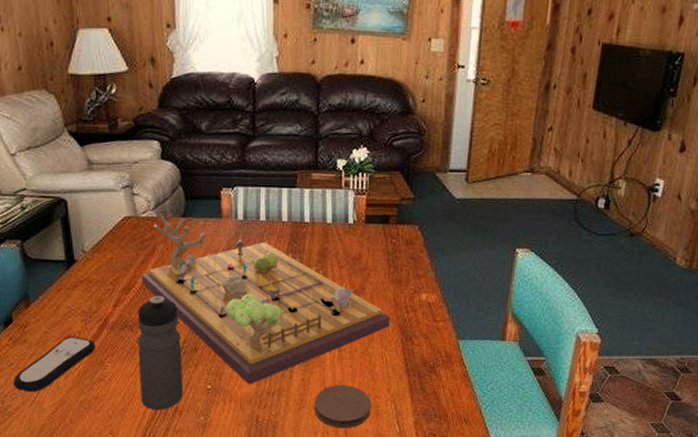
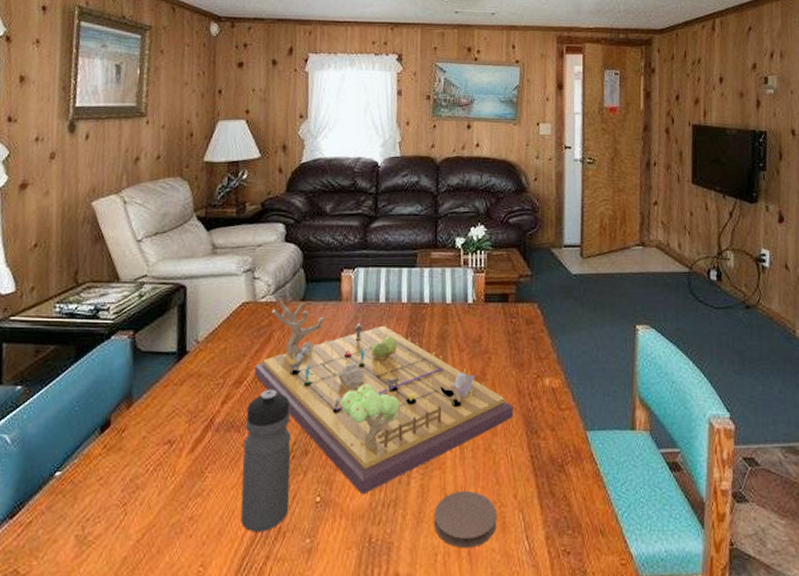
remote control: present [13,336,96,392] -> none [98,441,198,514]

